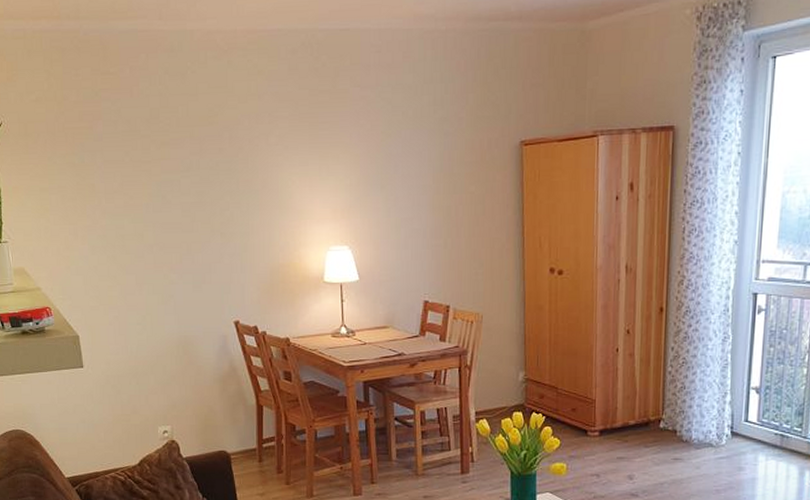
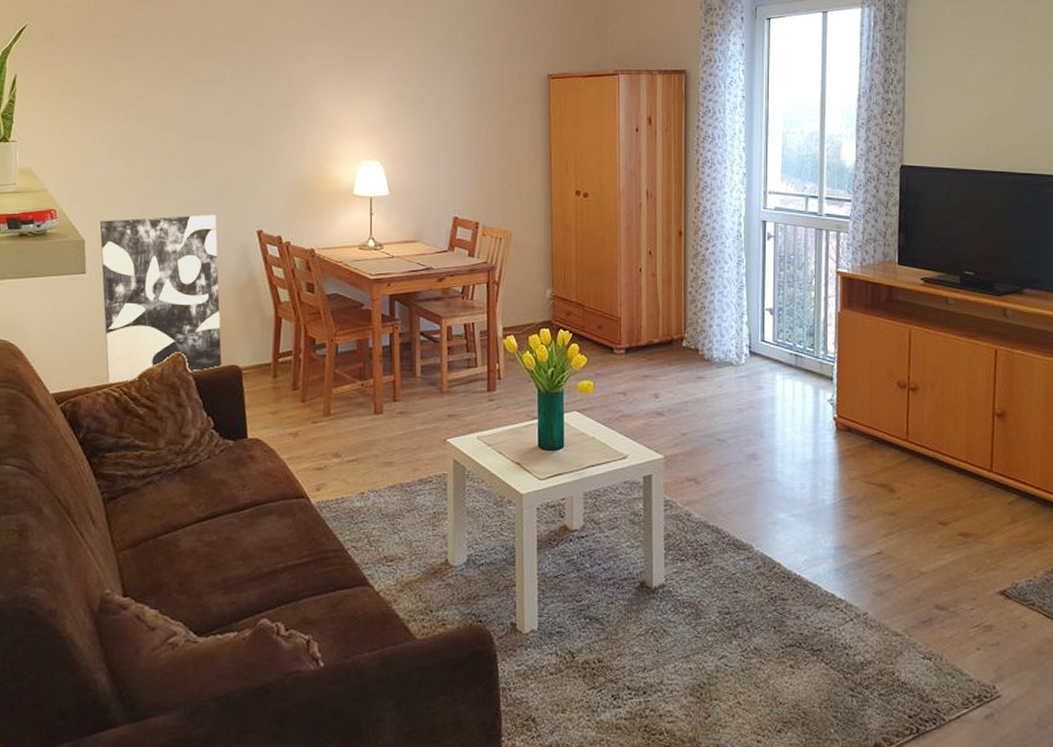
wall art: none [90,306,212,468] -> present [99,214,222,383]

